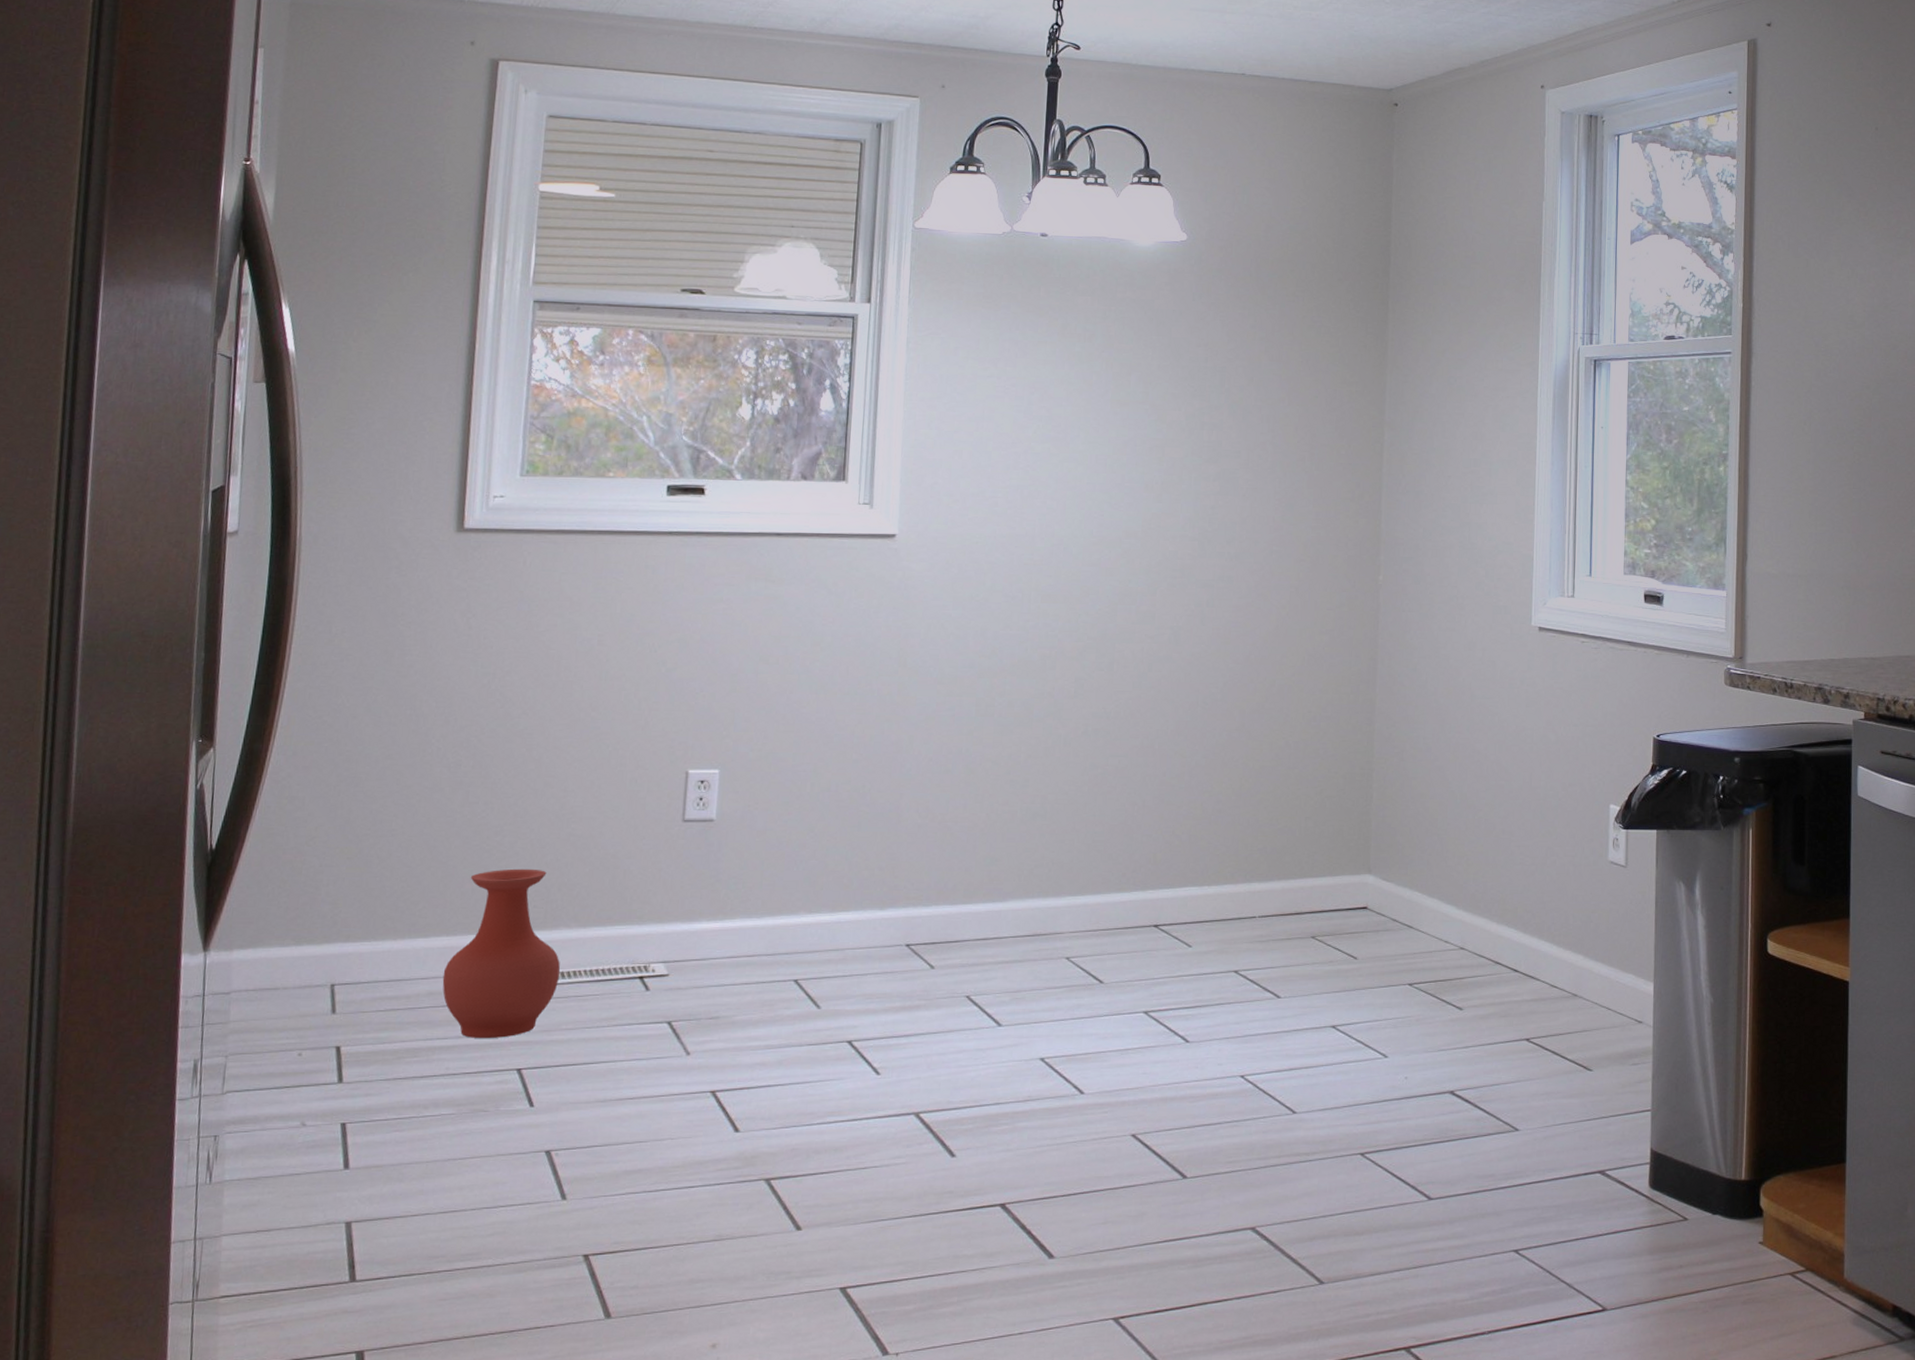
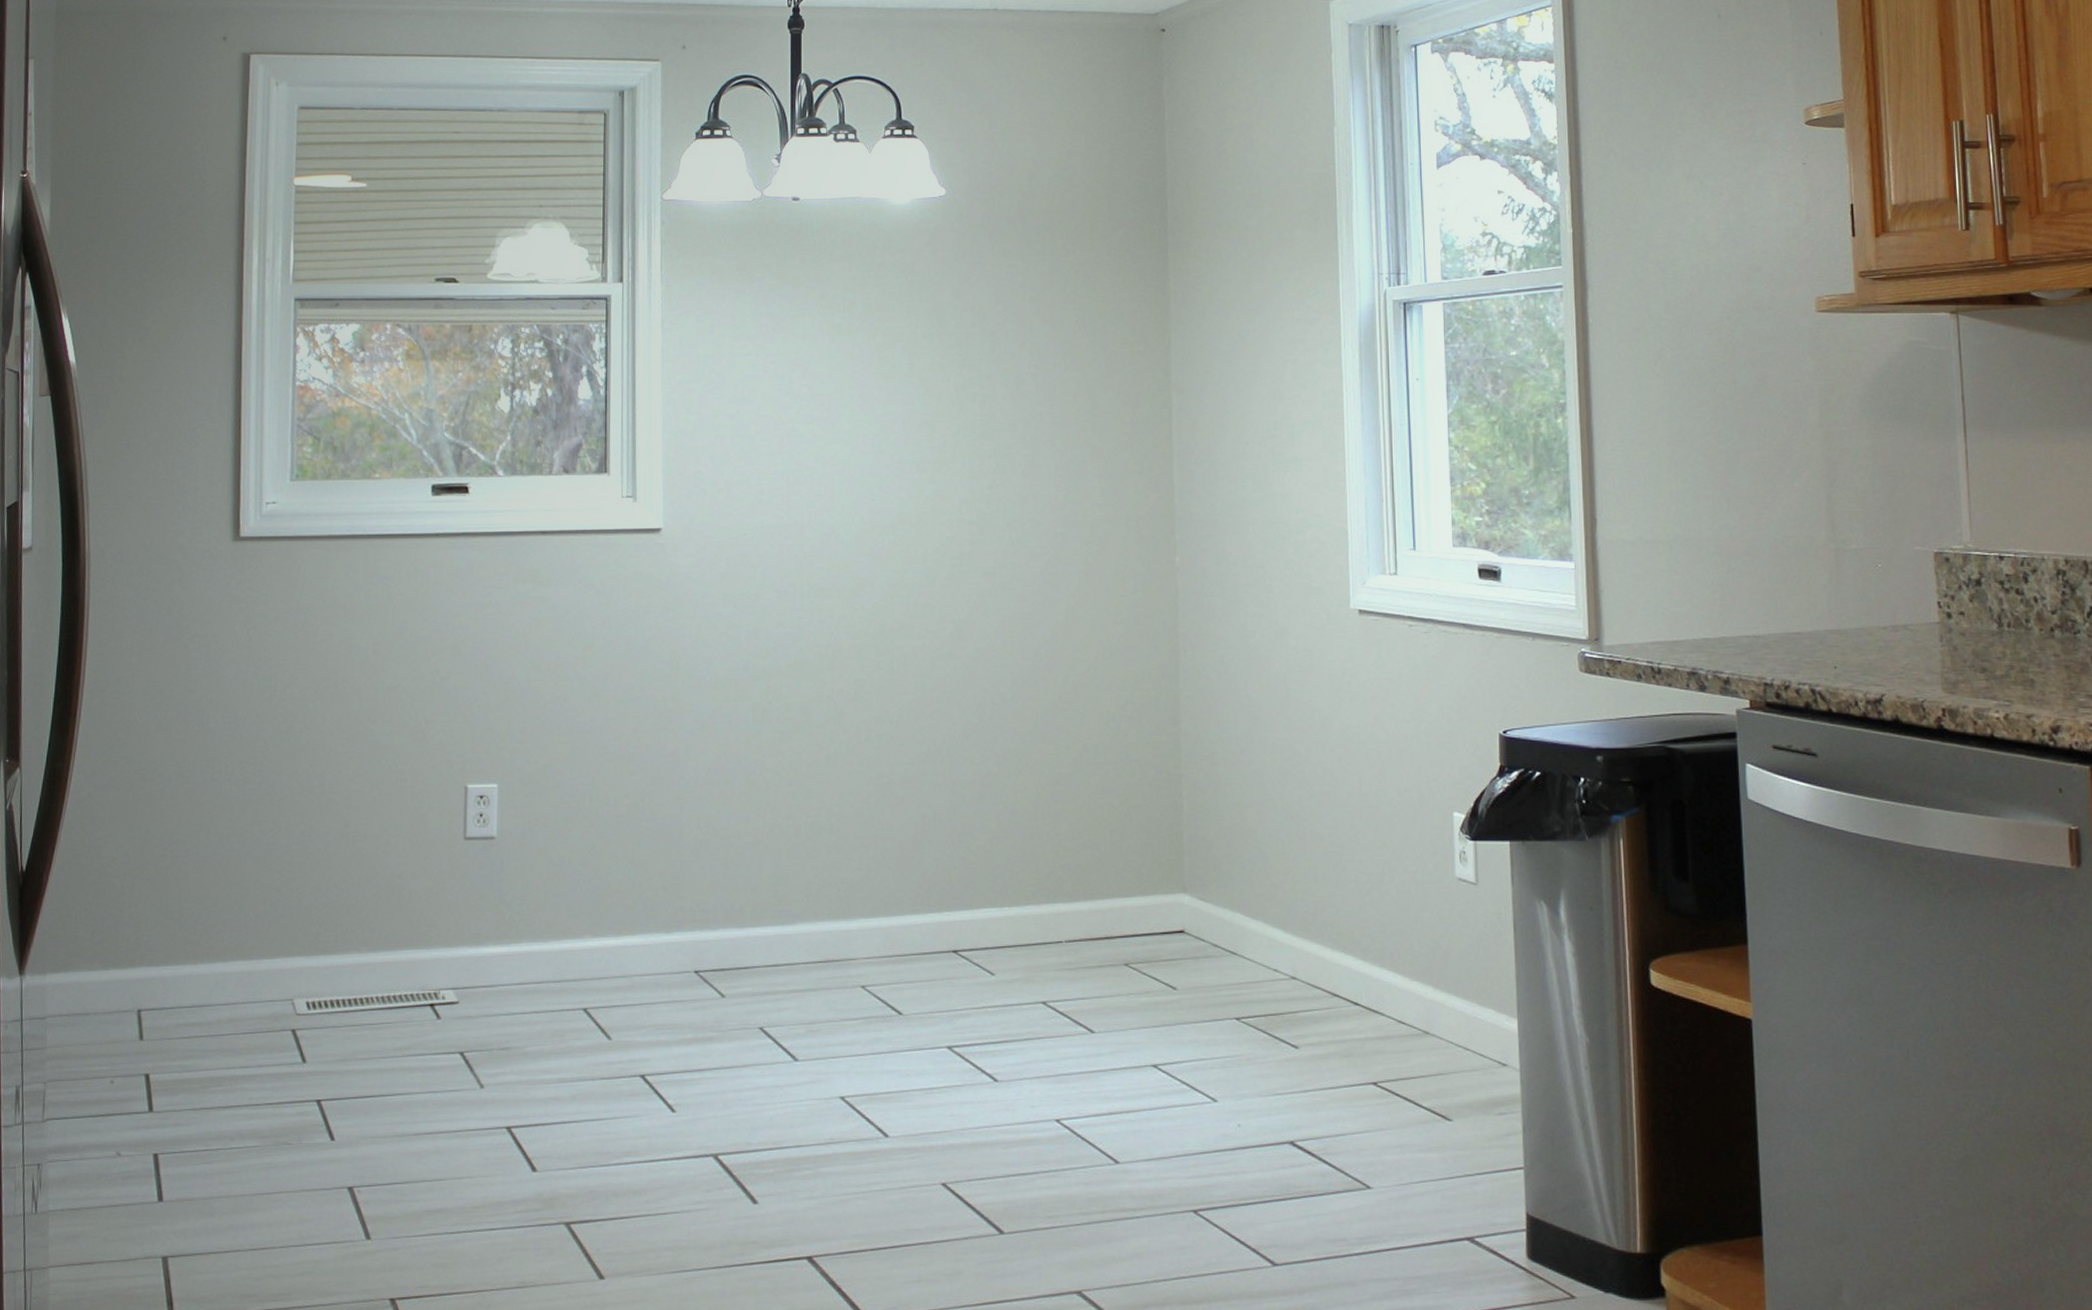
vase: present [442,868,561,1038] -> none [241,890,354,1067]

